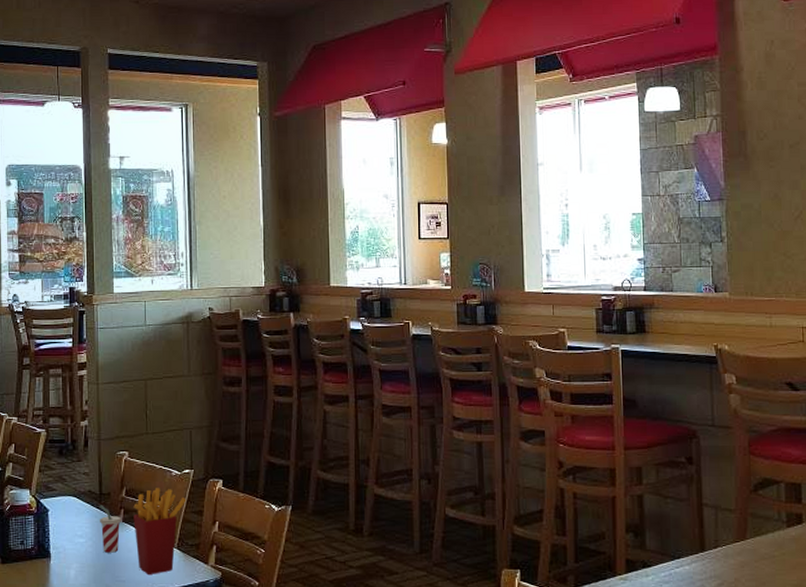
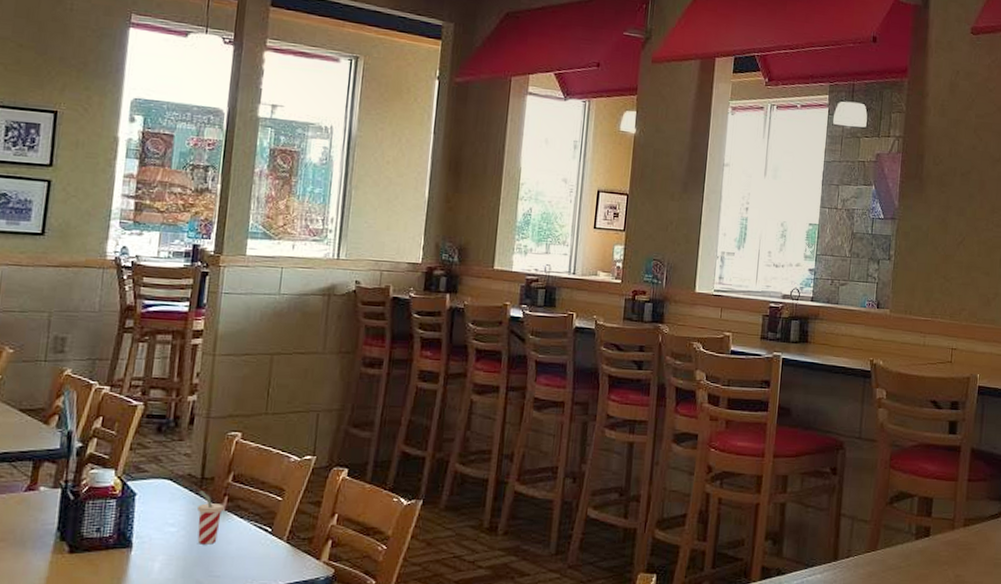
french fries: present [133,488,187,574] -> none [238,474,304,570]

